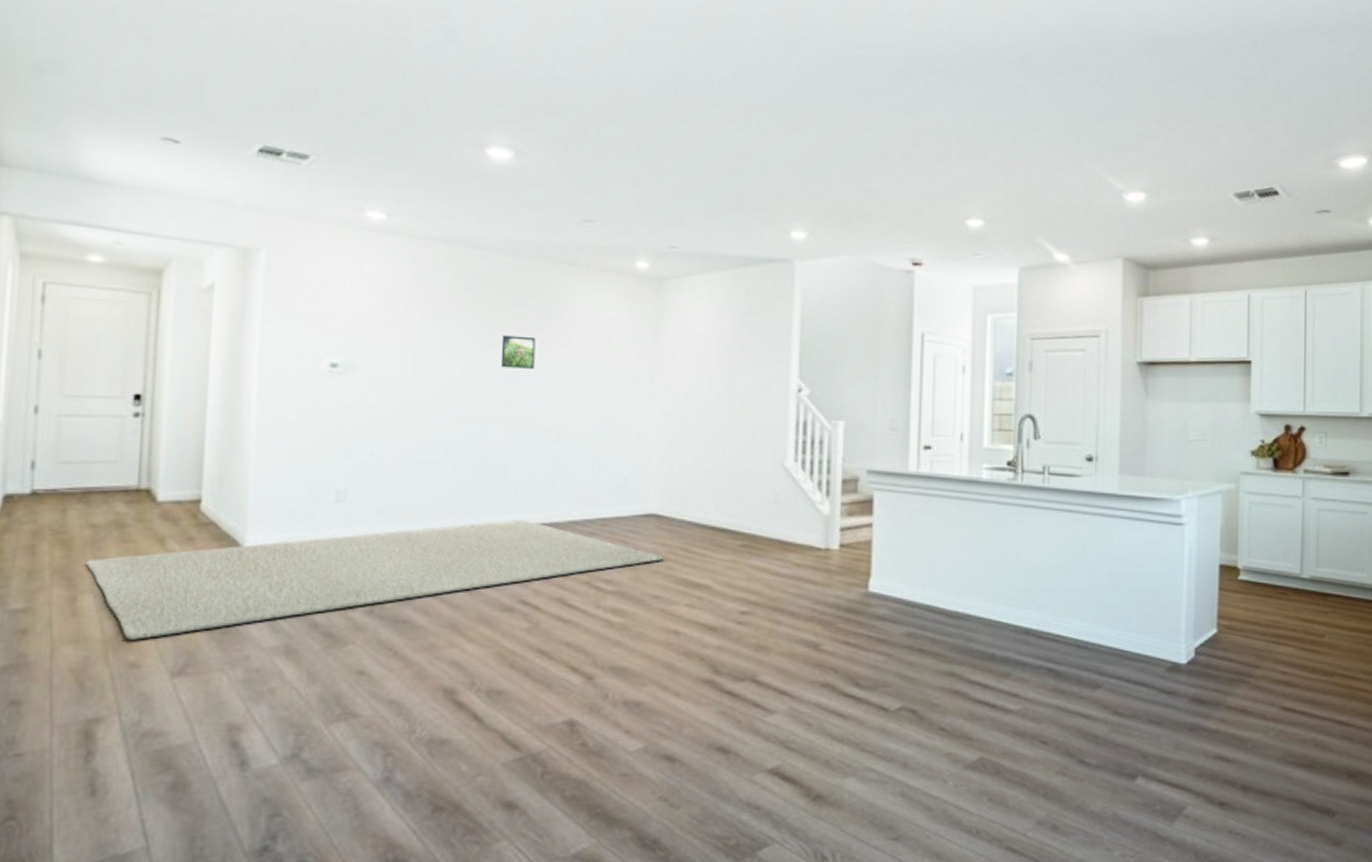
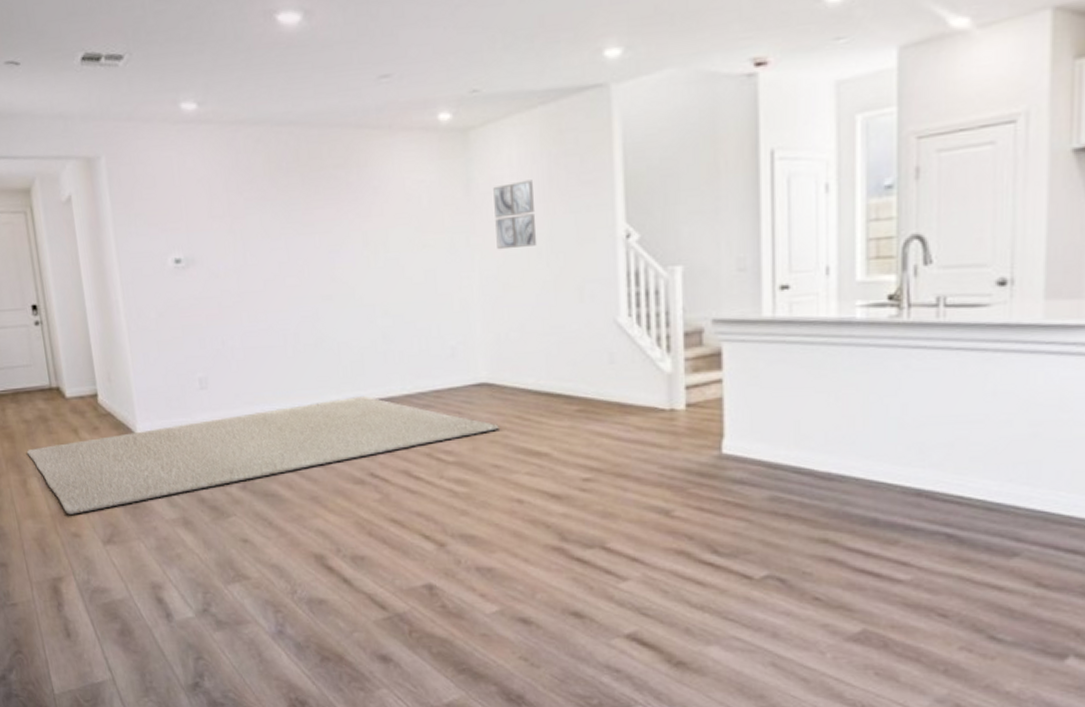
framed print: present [500,335,536,369] -> none [318,210,352,246]
wall art: none [679,331,718,391] -> present [493,180,537,250]

